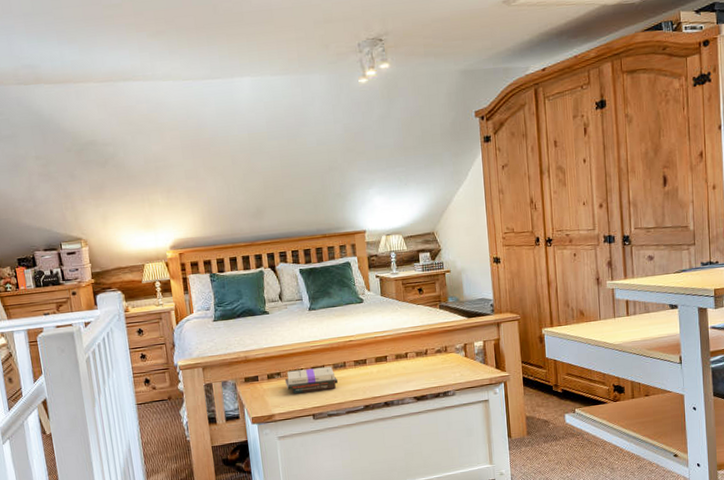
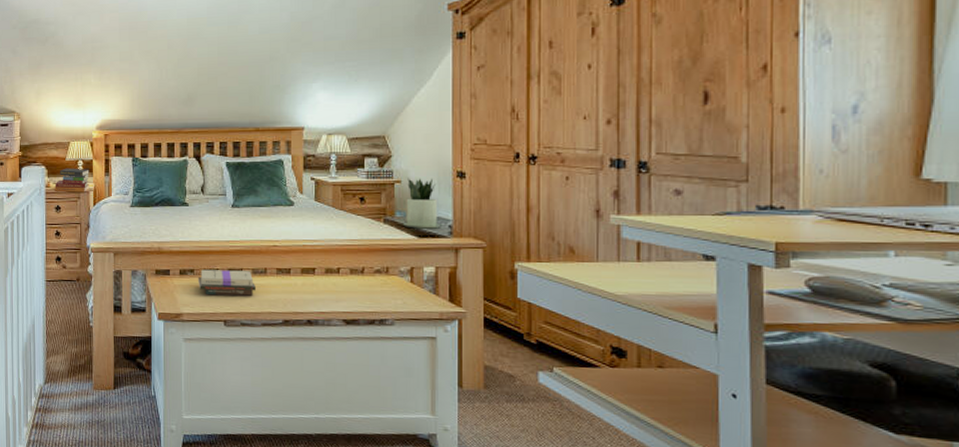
books: none [134,289,170,316] -> present [55,168,90,192]
planter: none [455,265,484,311] -> present [403,178,440,229]

